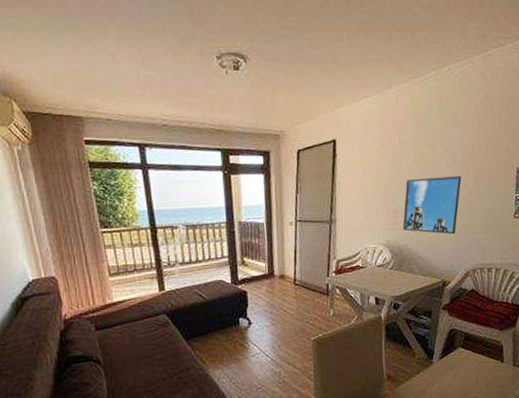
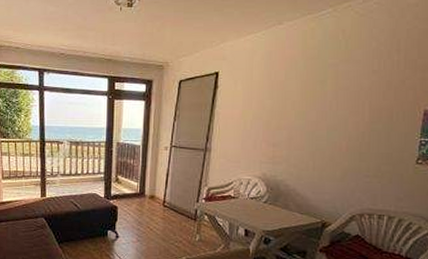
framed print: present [402,176,462,235] -> none [281,114,354,175]

